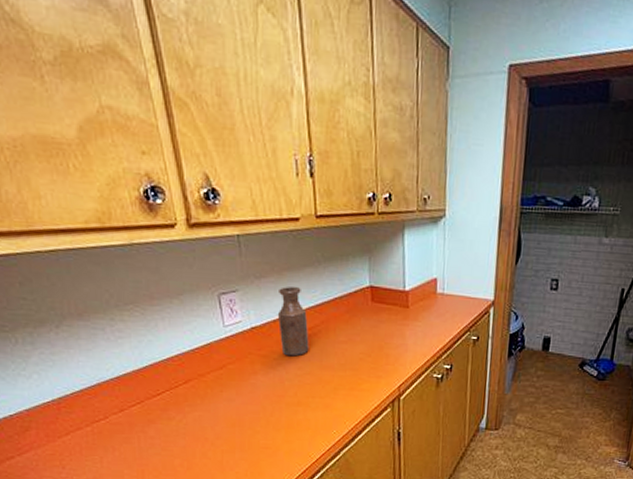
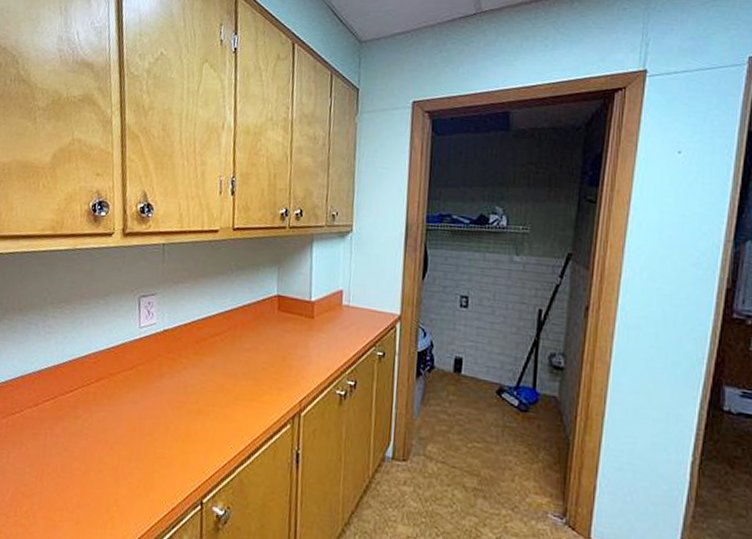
bottle: present [277,287,309,357] -> none [188,292,216,362]

